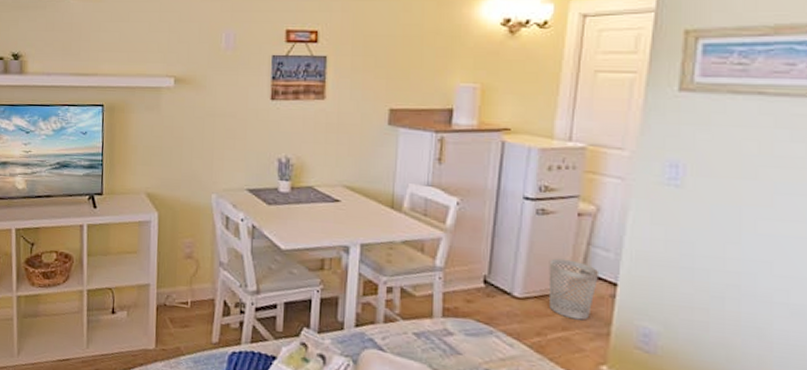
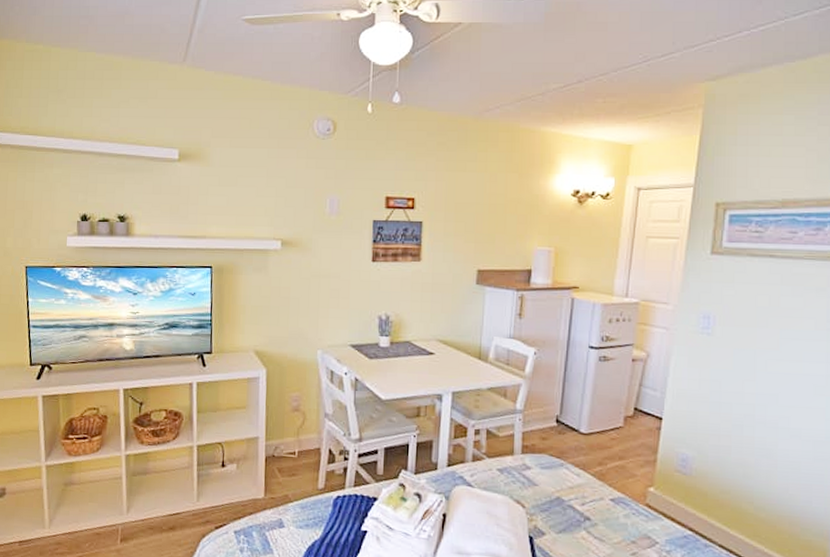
wastebasket: present [548,258,600,321] -> none [608,398,649,450]

